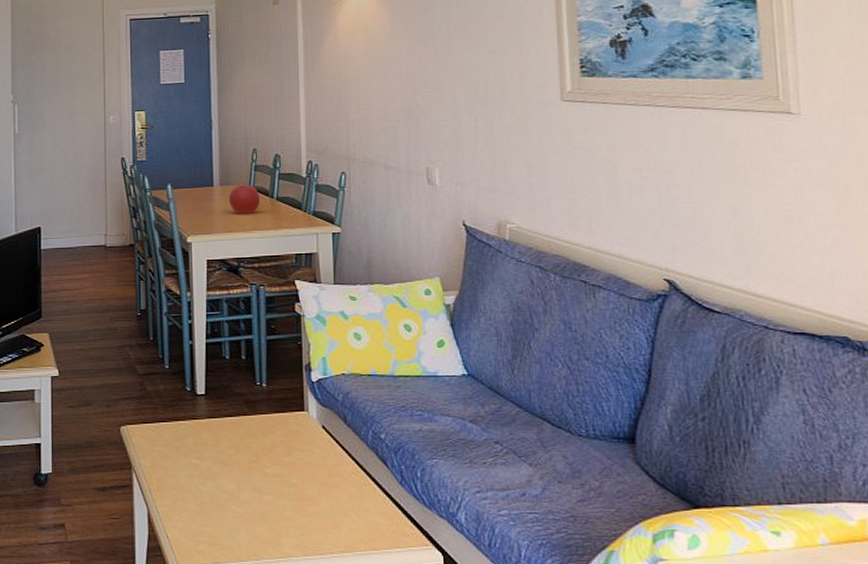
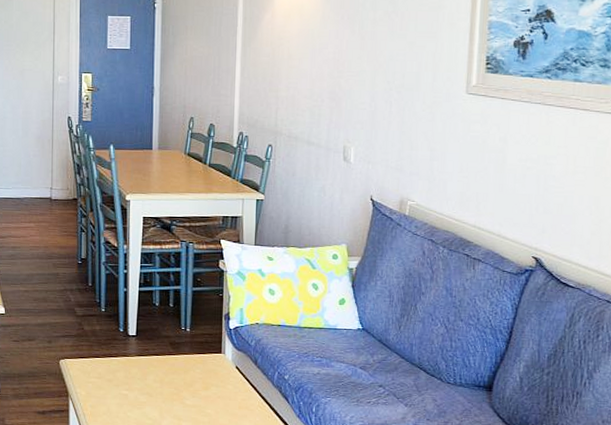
fruit: present [228,180,261,214] -> none [165,146,195,177]

